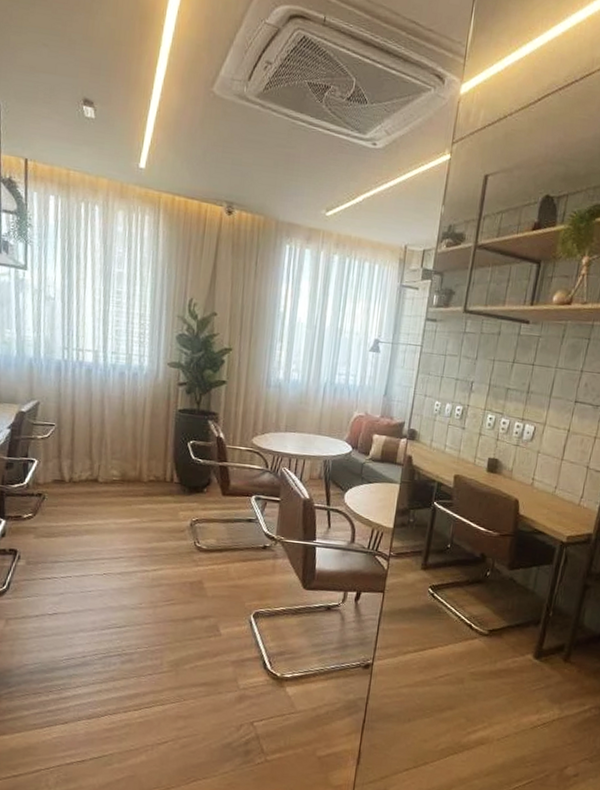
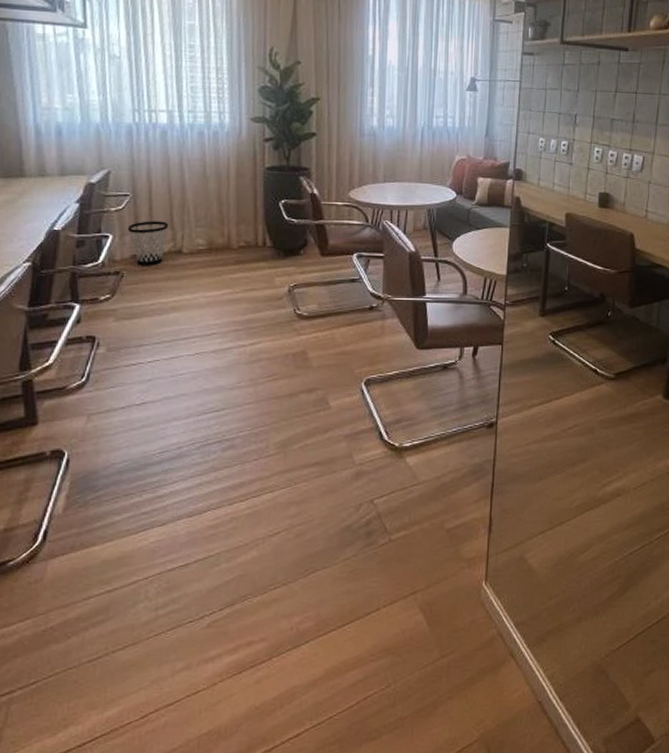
wastebasket: none [52,450,88,491] -> present [128,221,169,266]

